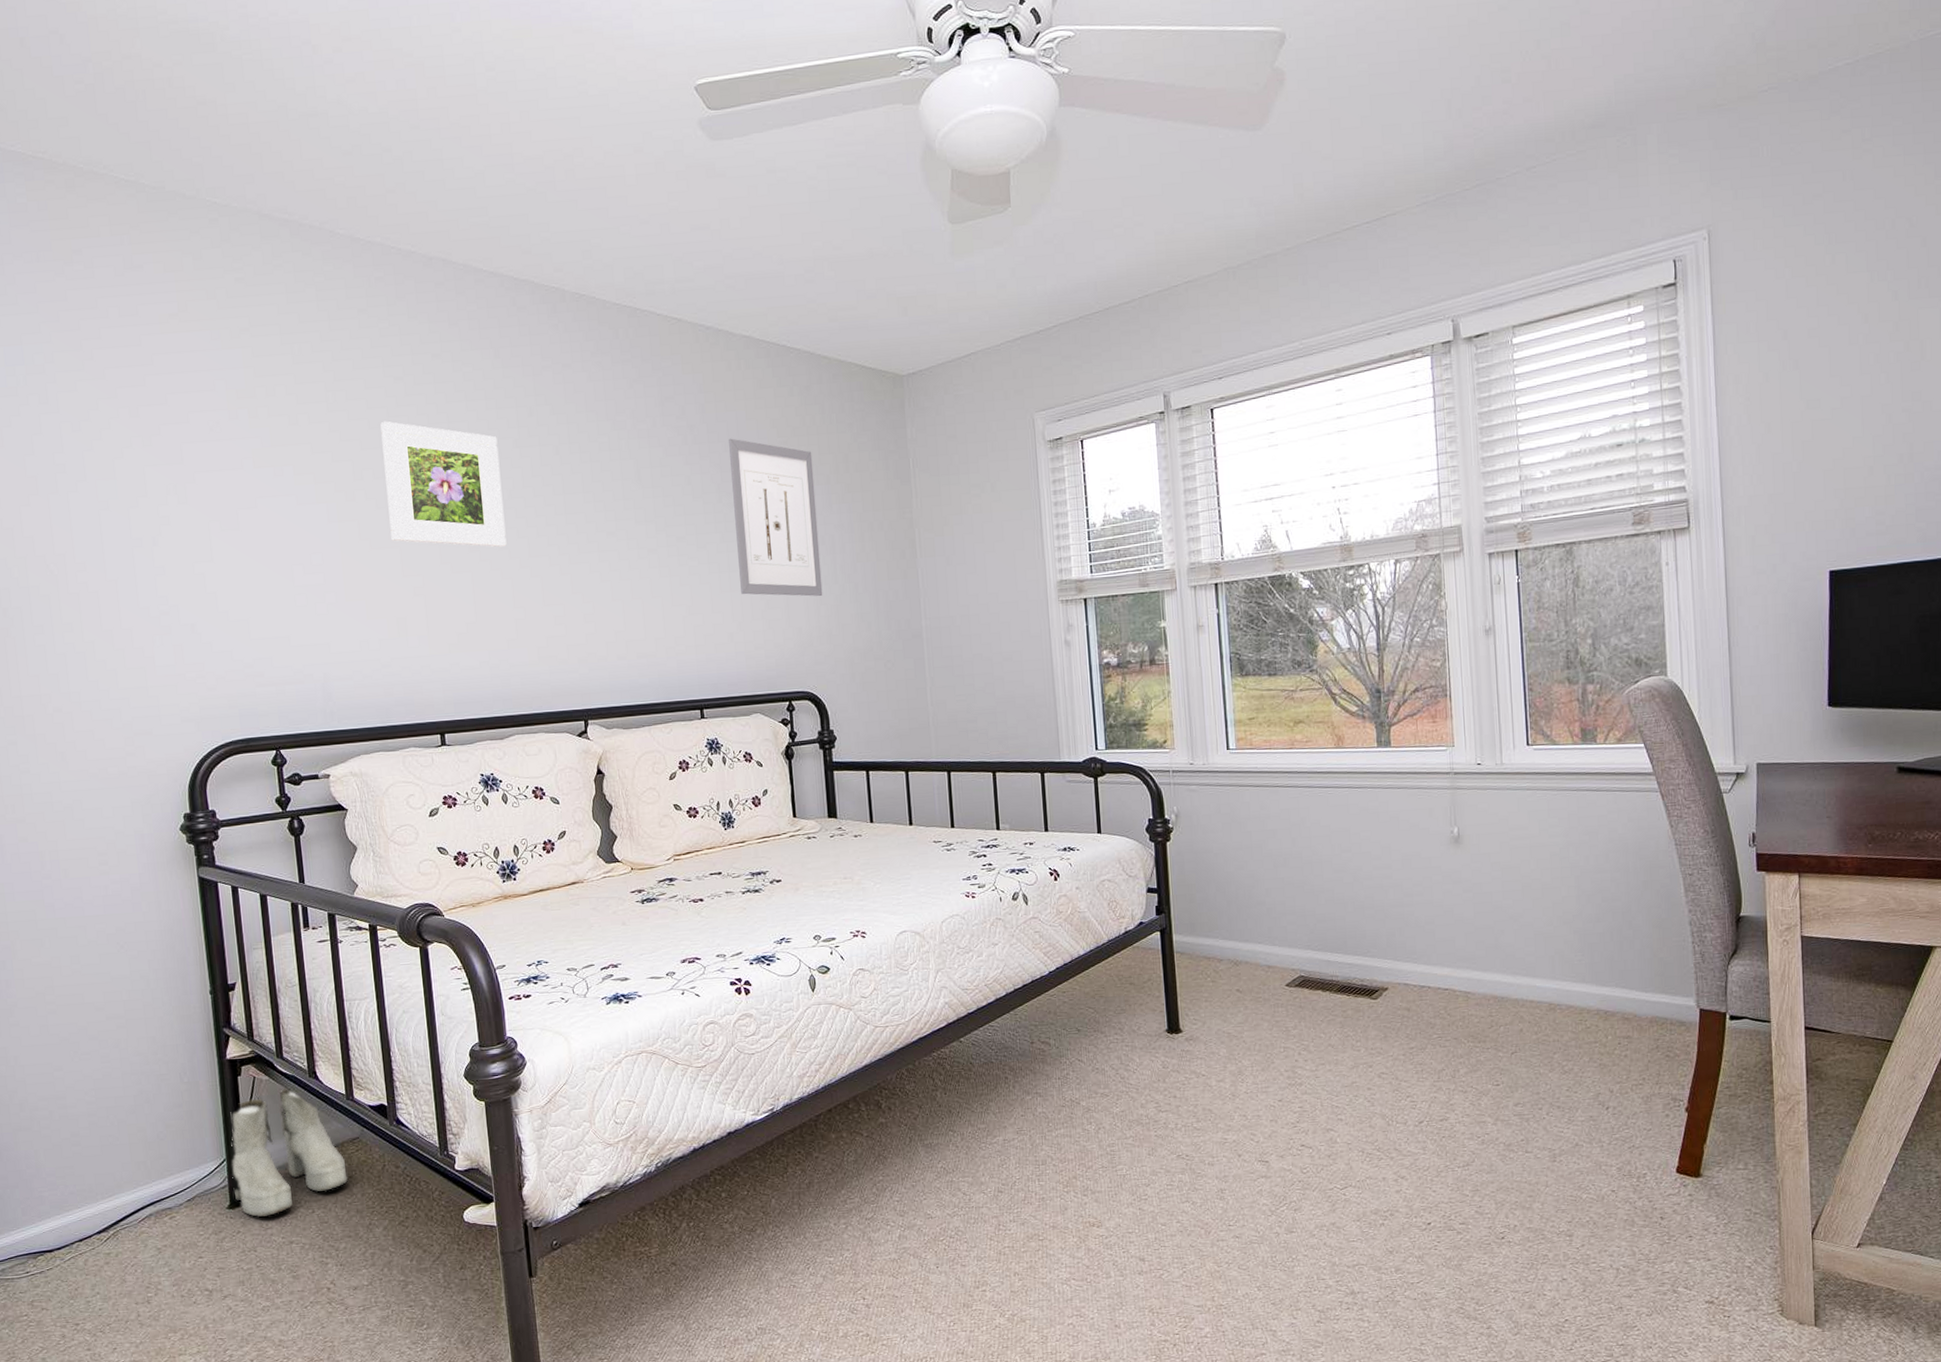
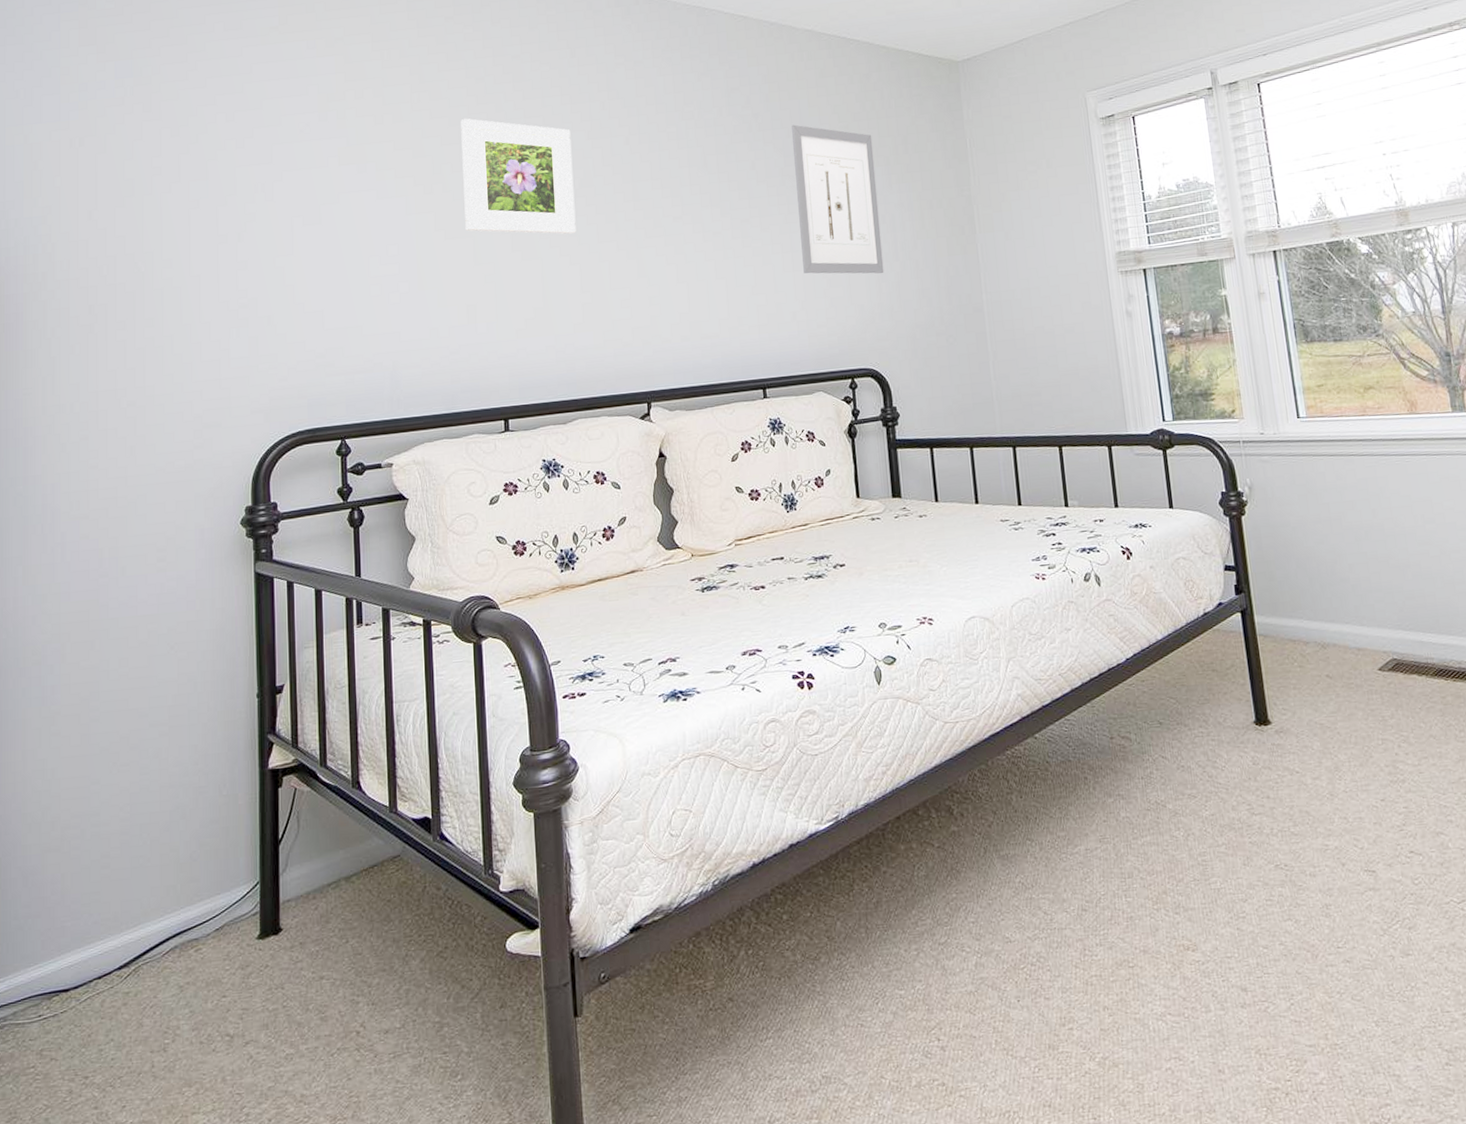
boots: present [230,1088,349,1218] -> none [264,800,387,950]

